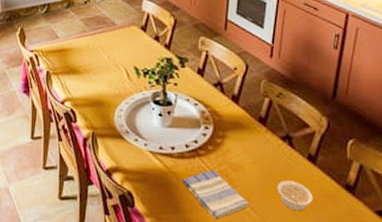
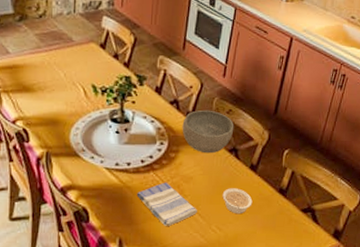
bowl: none [228,92,286,141] -> present [182,109,234,154]

